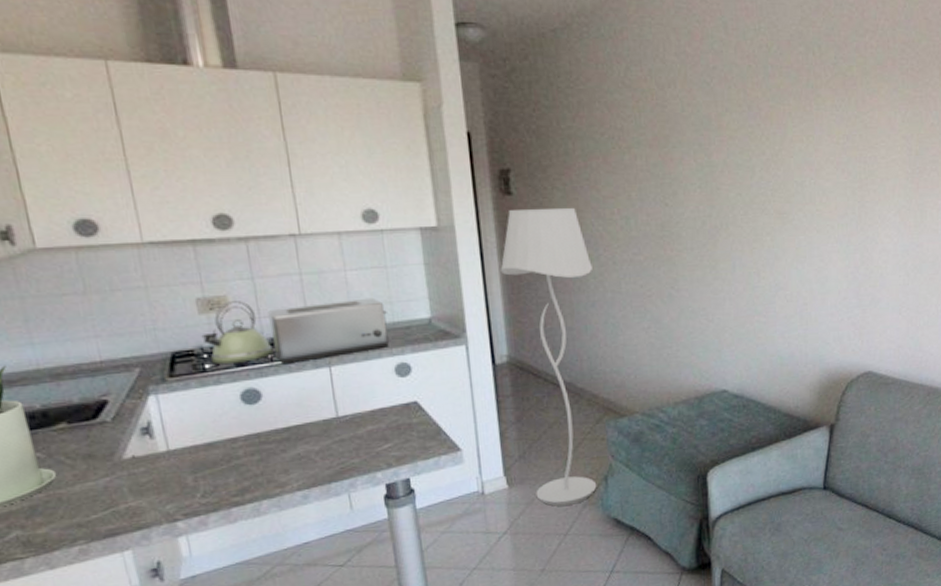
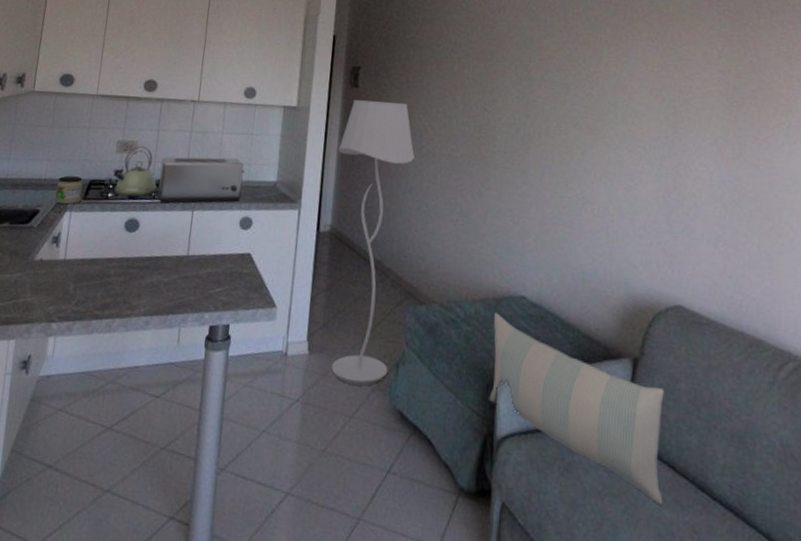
jar: none [122,351,167,388] -> present [54,176,83,205]
pillow: none [697,410,858,537] -> present [489,313,664,505]

